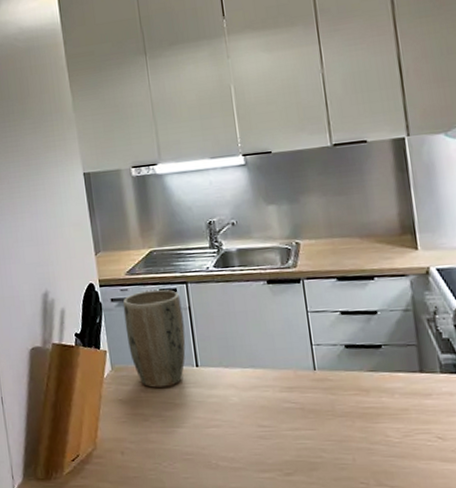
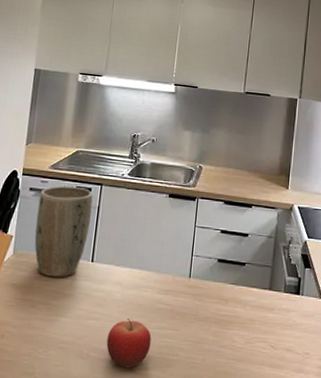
fruit: none [233,423,287,476] -> present [106,319,152,369]

